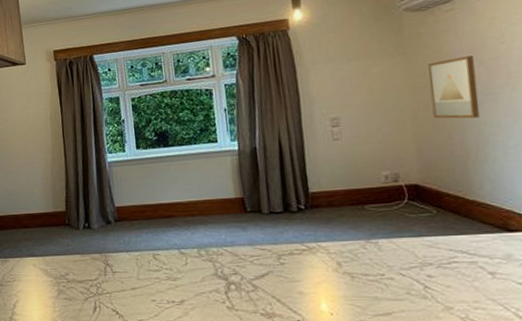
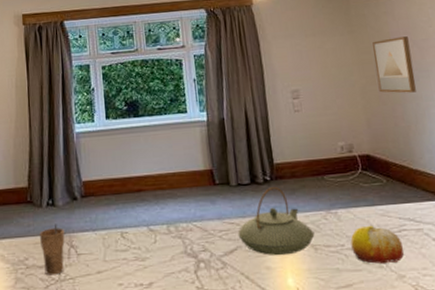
cup: none [78,244,101,289] -> present [40,224,65,275]
teapot: none [269,214,352,282] -> present [237,186,315,256]
fruit: none [391,256,454,295] -> present [350,225,404,265]

